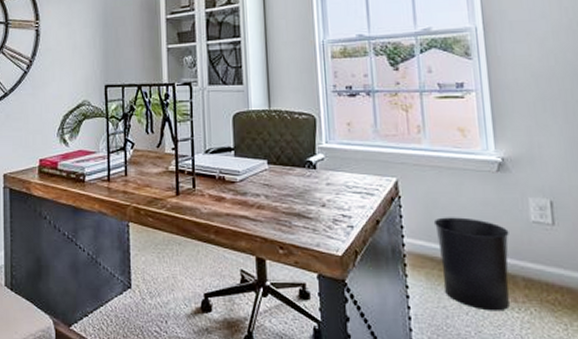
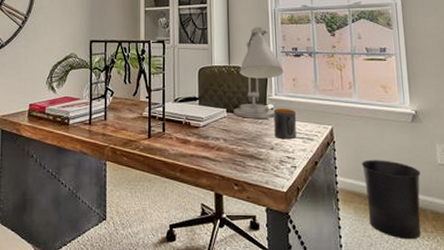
desk lamp: none [275,62,336,171] -> present [233,27,284,119]
mug: none [324,159,353,195] -> present [273,109,297,140]

